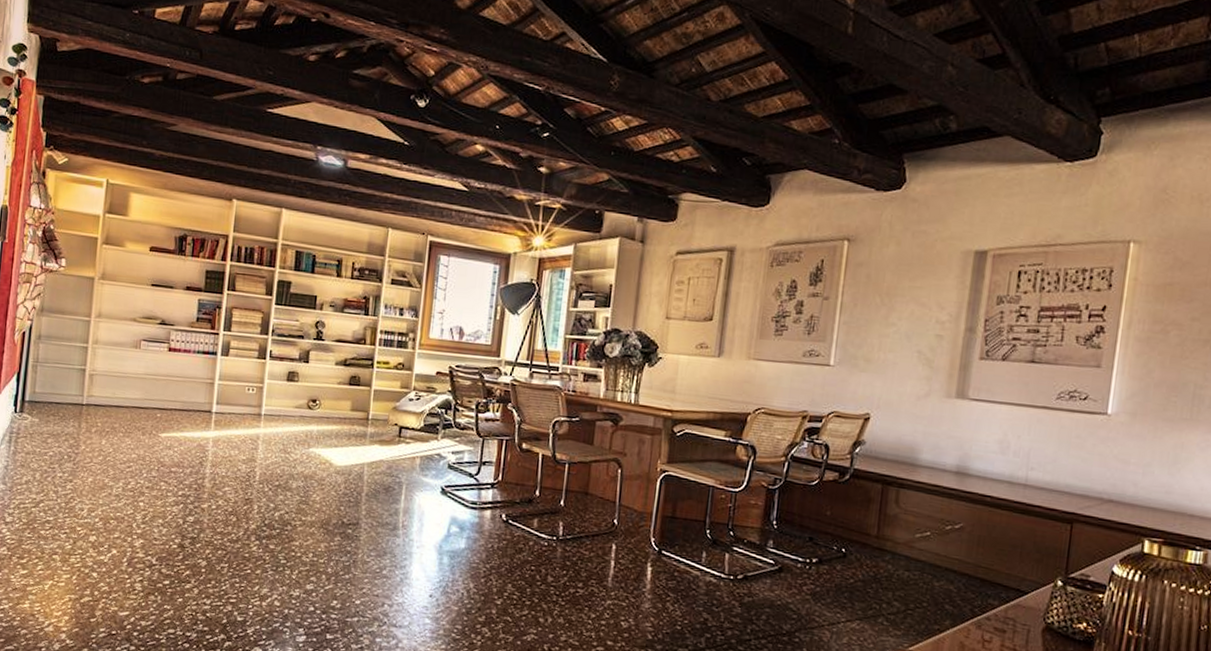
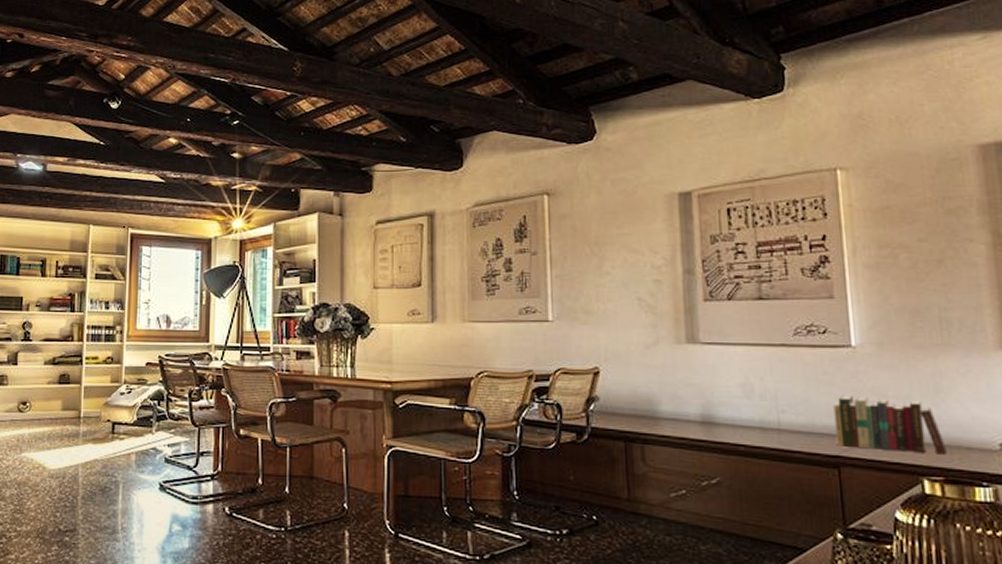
books: none [1074,459,1172,520] -> present [833,396,947,455]

